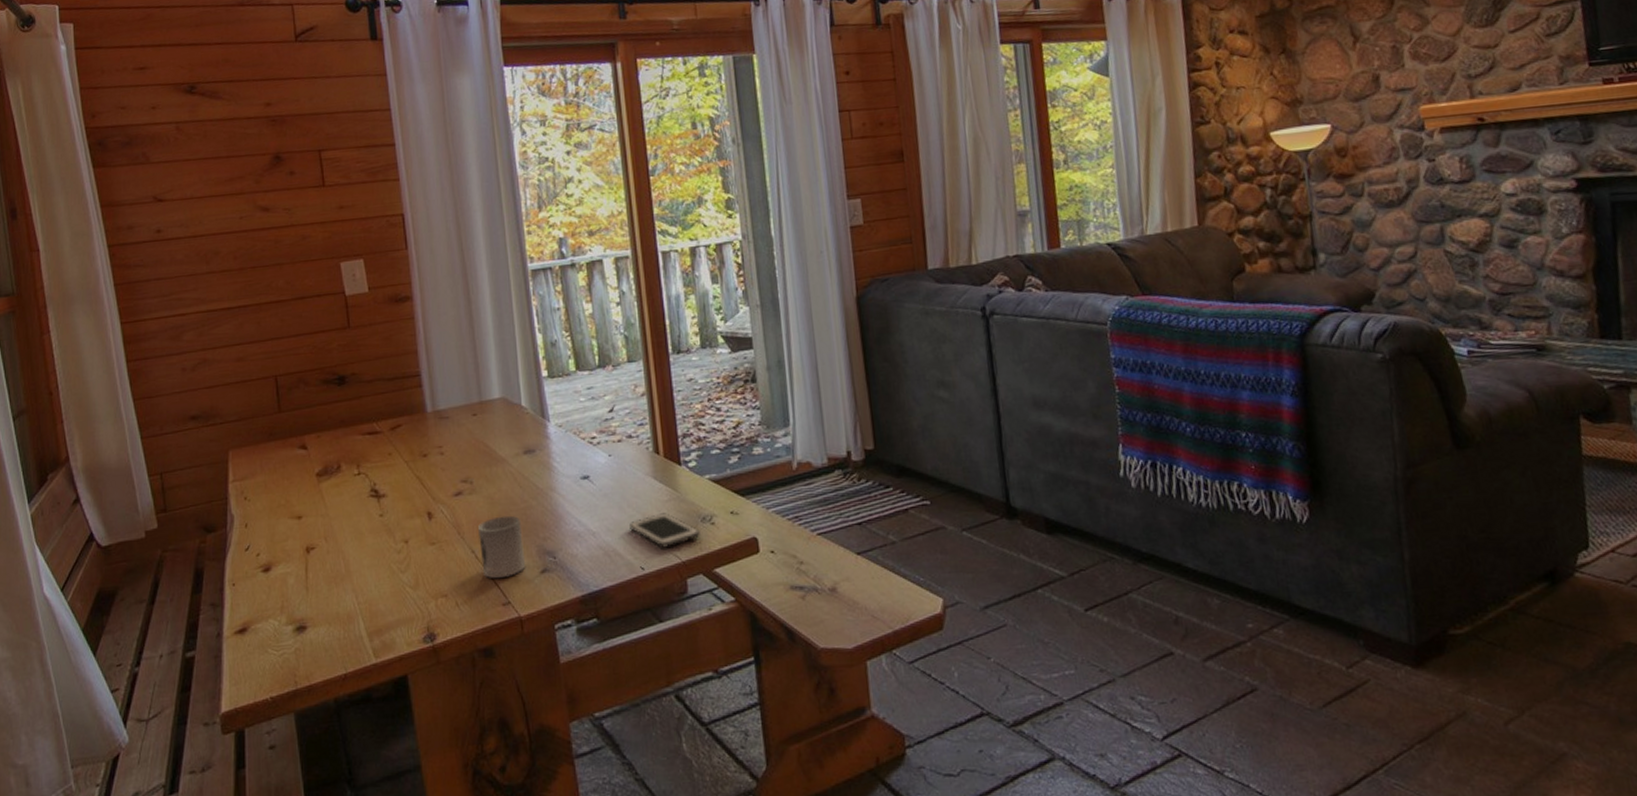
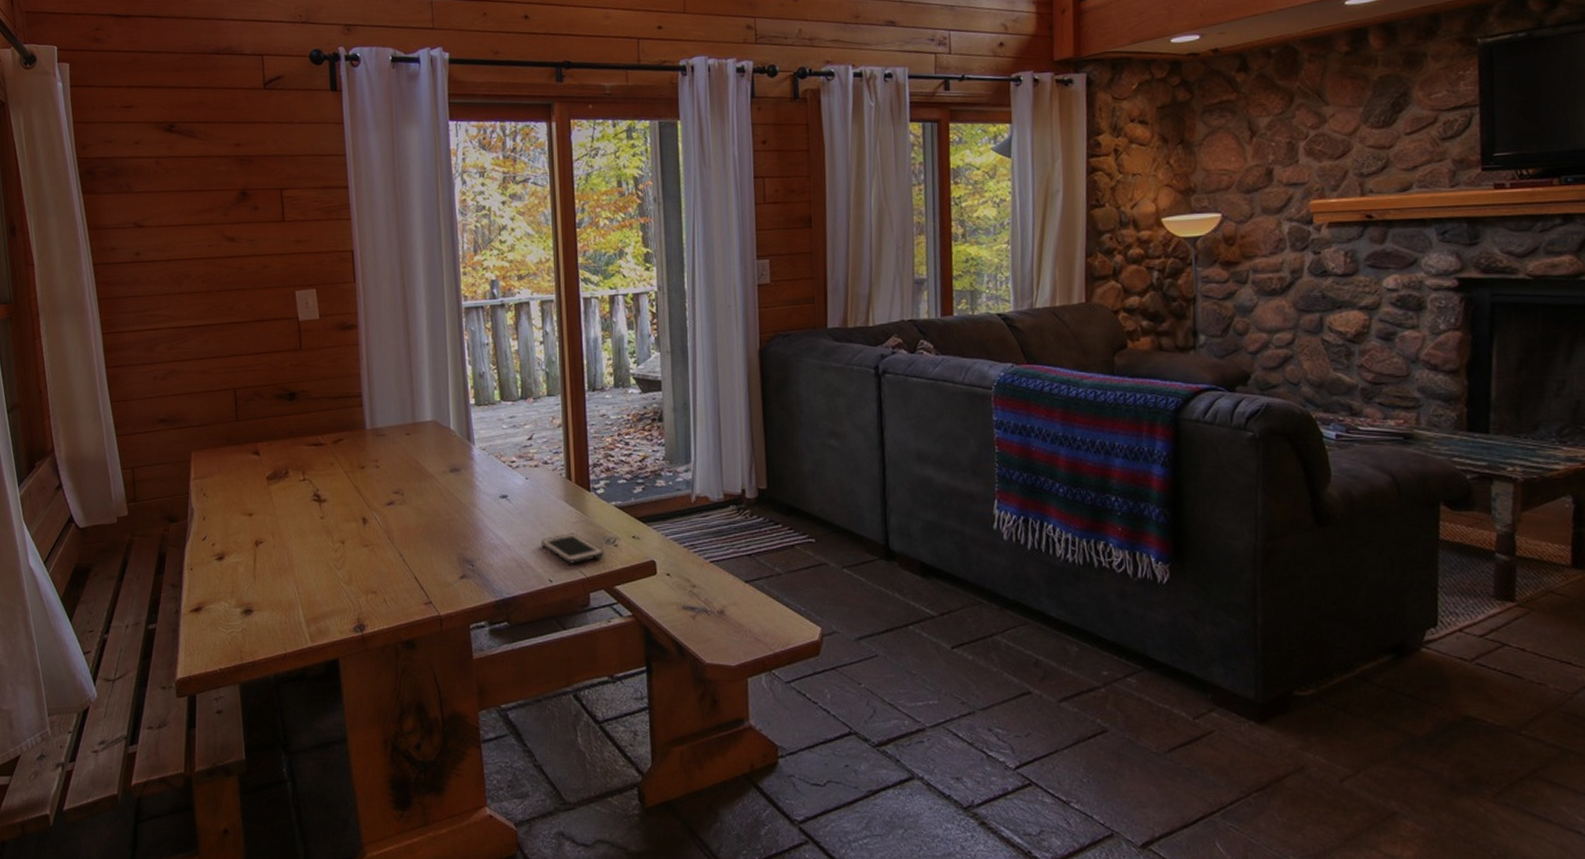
cup: present [478,515,526,578] -> none [407,525,447,580]

